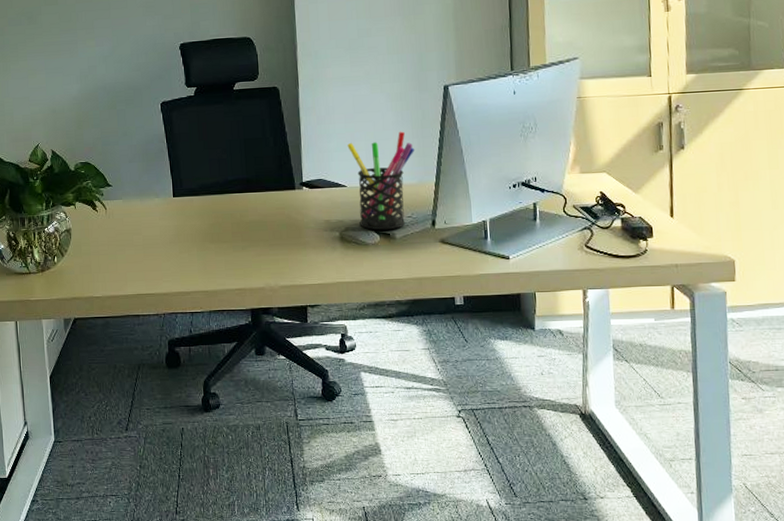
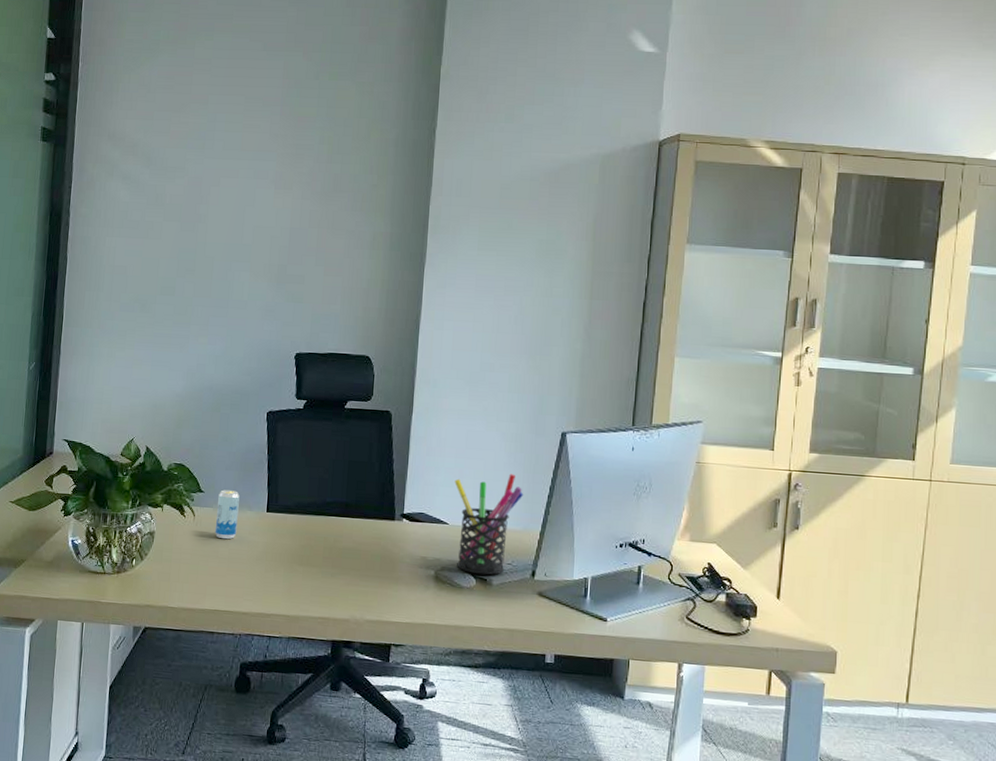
beverage can: none [126,181,148,227] -> present [215,489,240,539]

